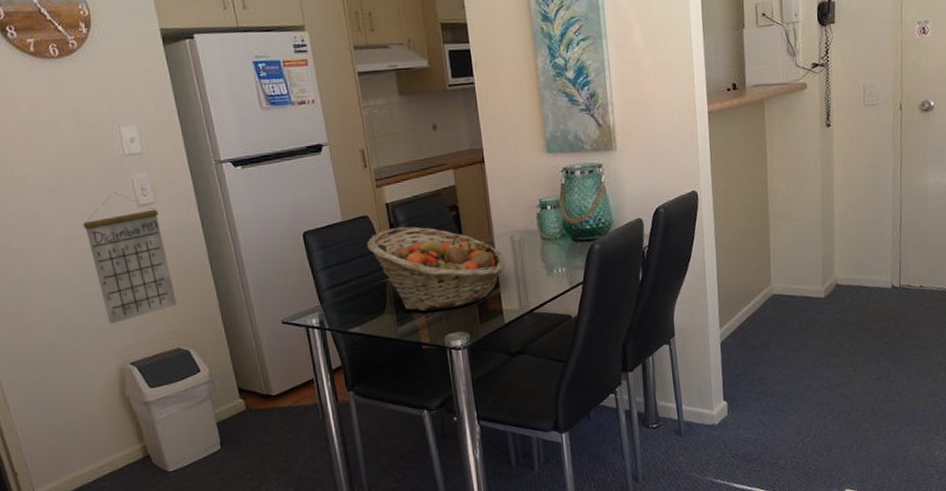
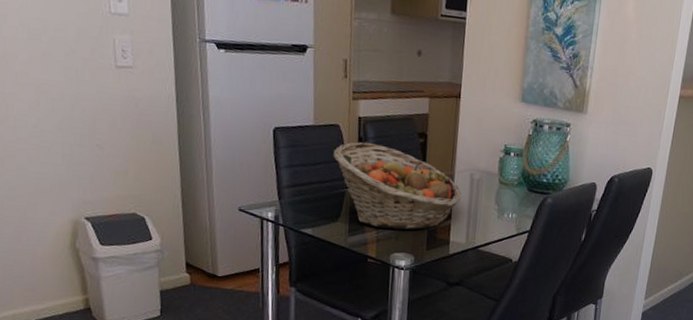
calendar: present [83,192,177,325] -> none [58,47,140,177]

